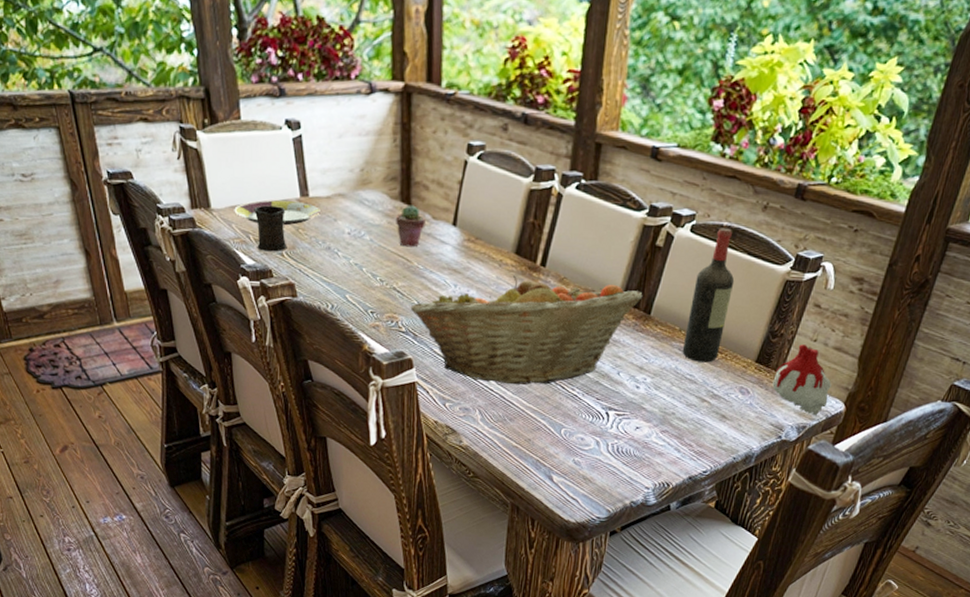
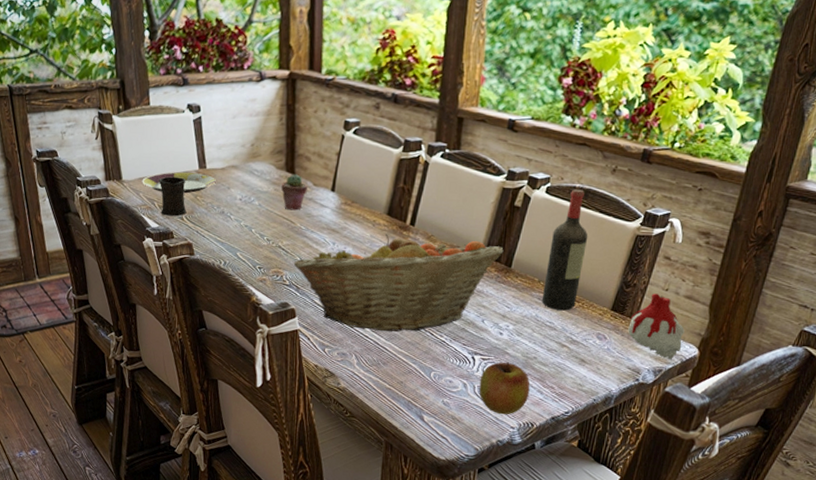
apple: none [613,418,668,475] -> present [479,362,530,415]

